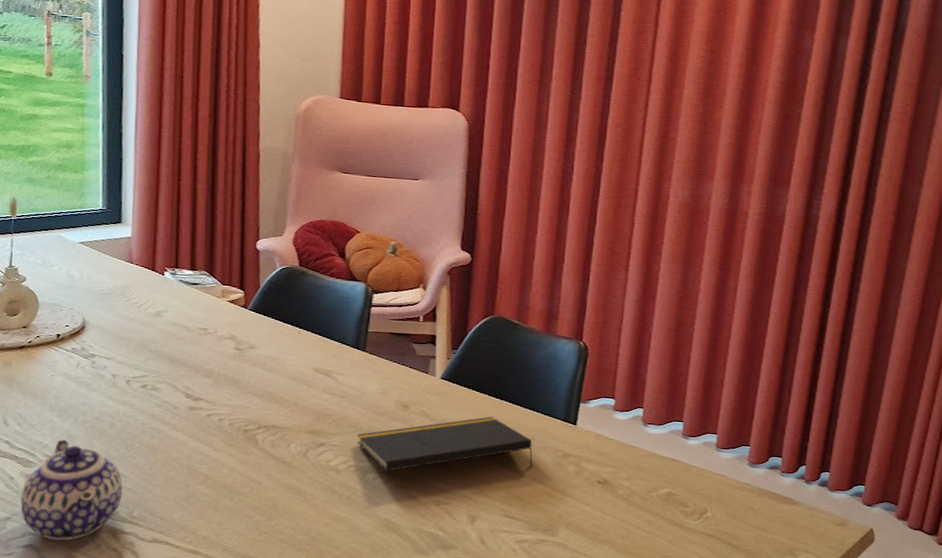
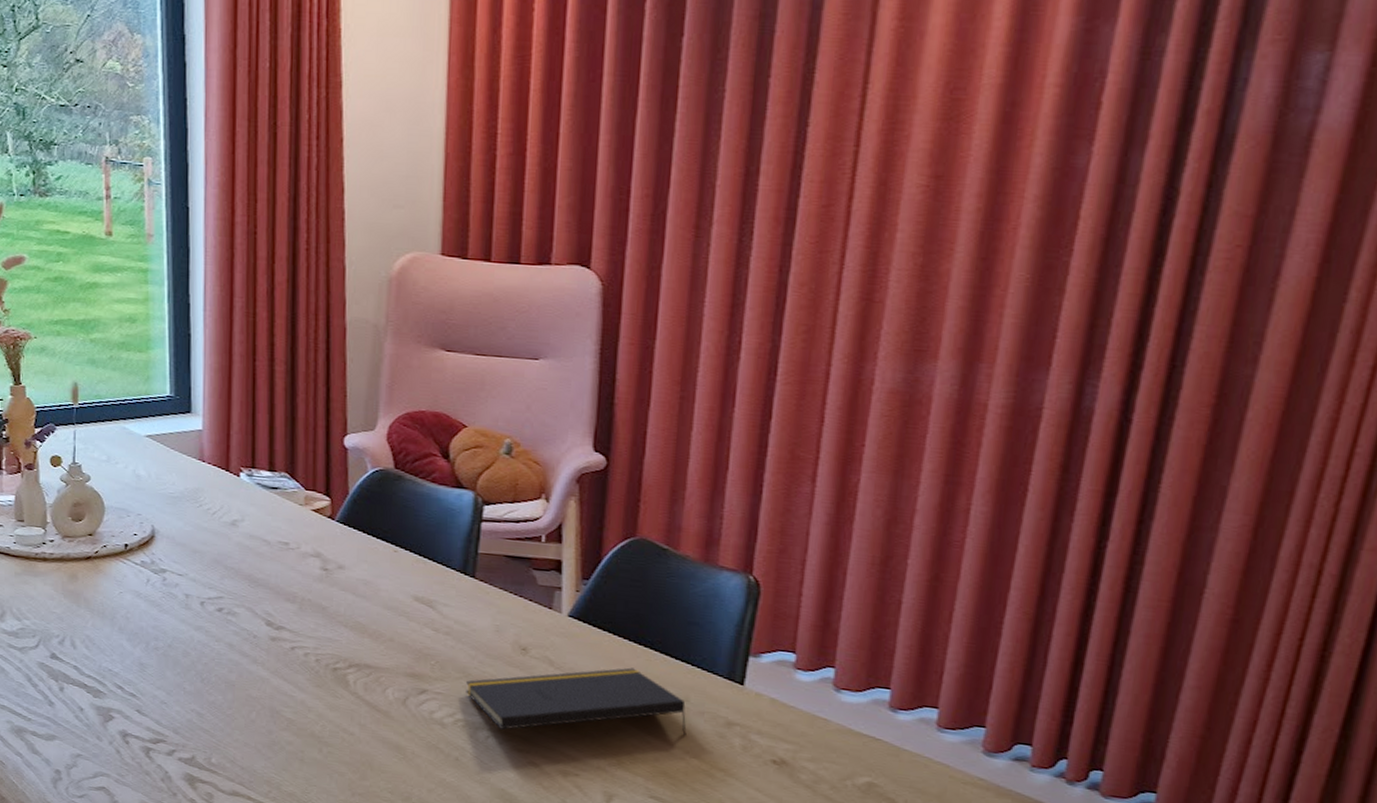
teapot: present [20,439,123,541] -> none [91,667,199,786]

